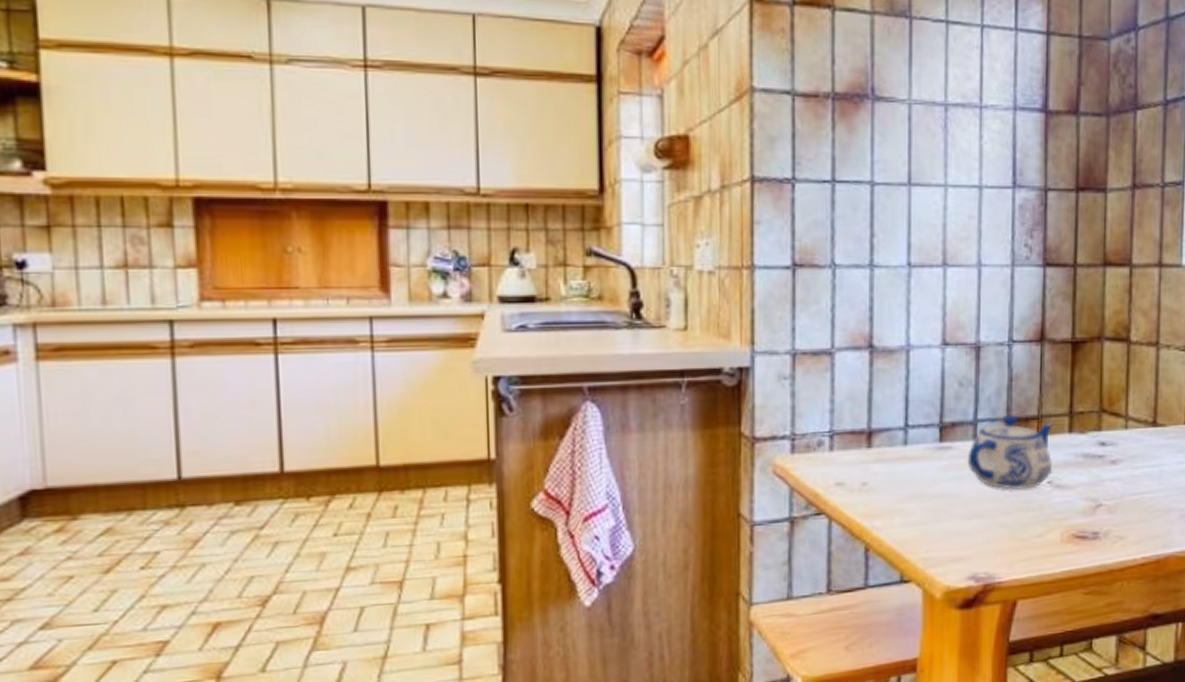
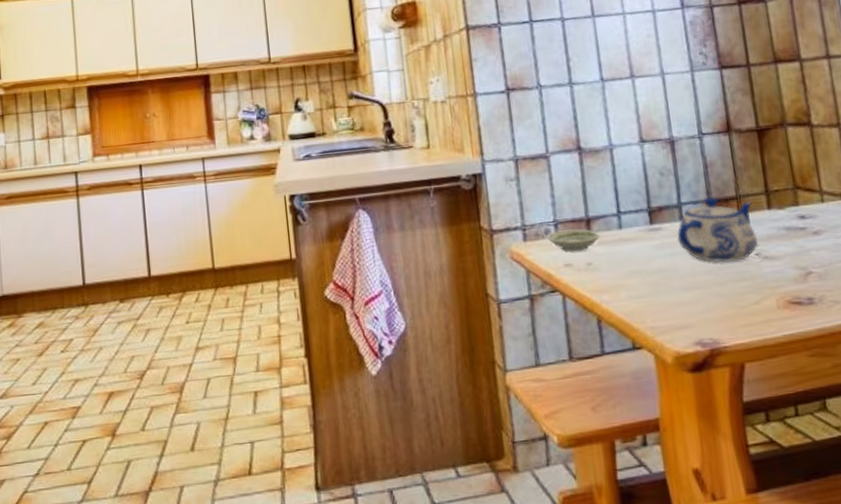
saucer: none [820,442,881,469] -> present [547,229,600,252]

